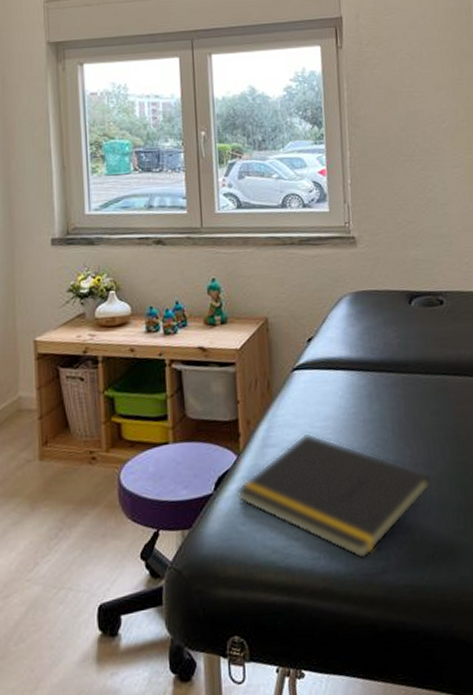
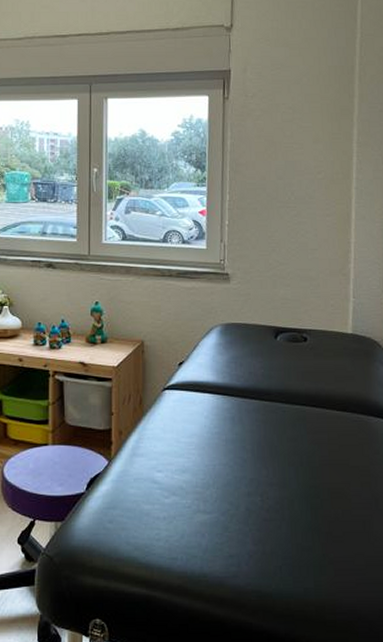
notepad: present [237,433,433,560] -> none [106,447,285,564]

